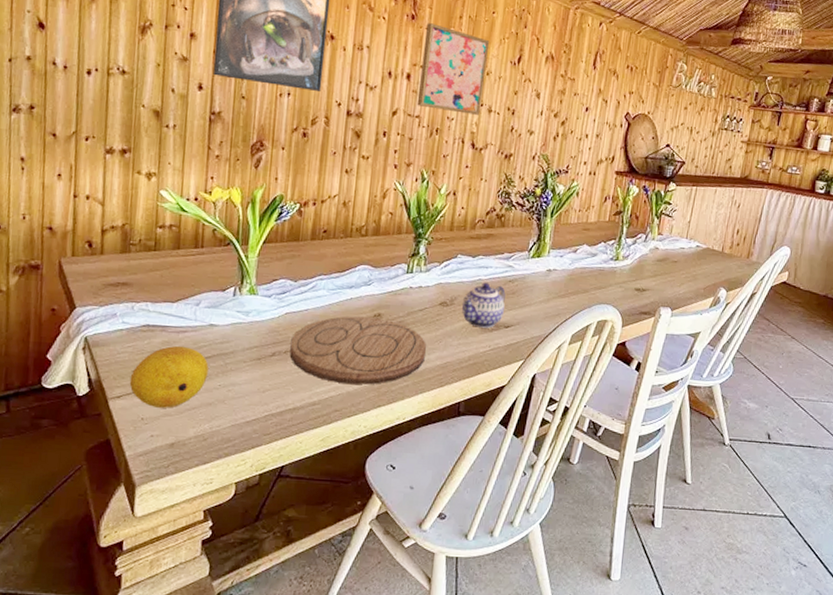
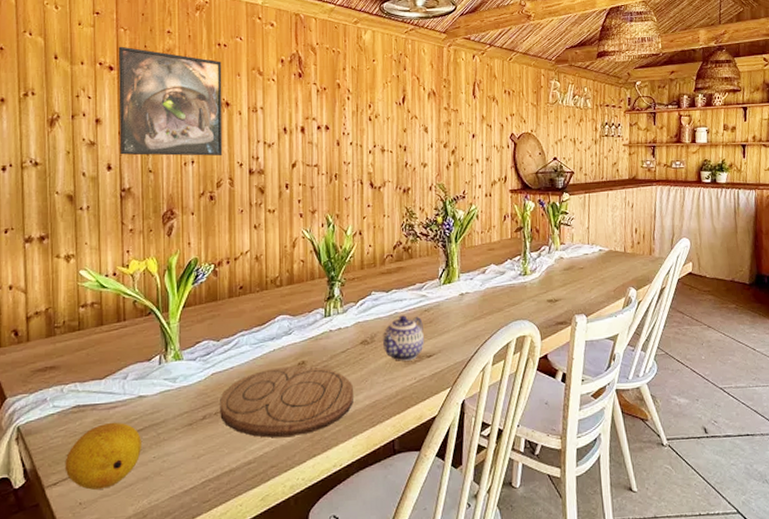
wall art: present [416,23,490,115] -> none [313,78,374,157]

